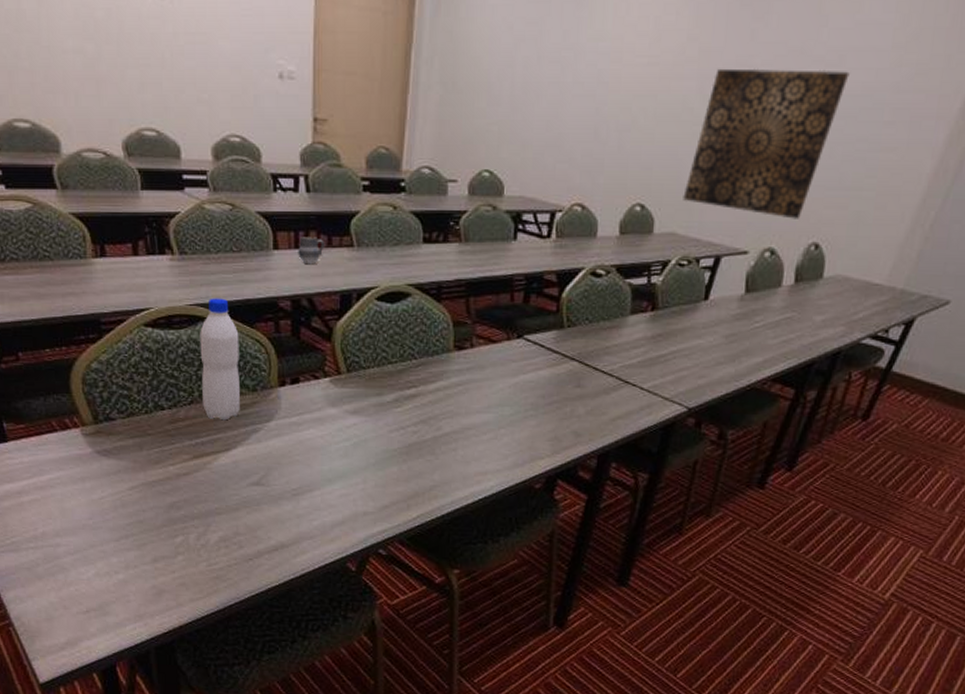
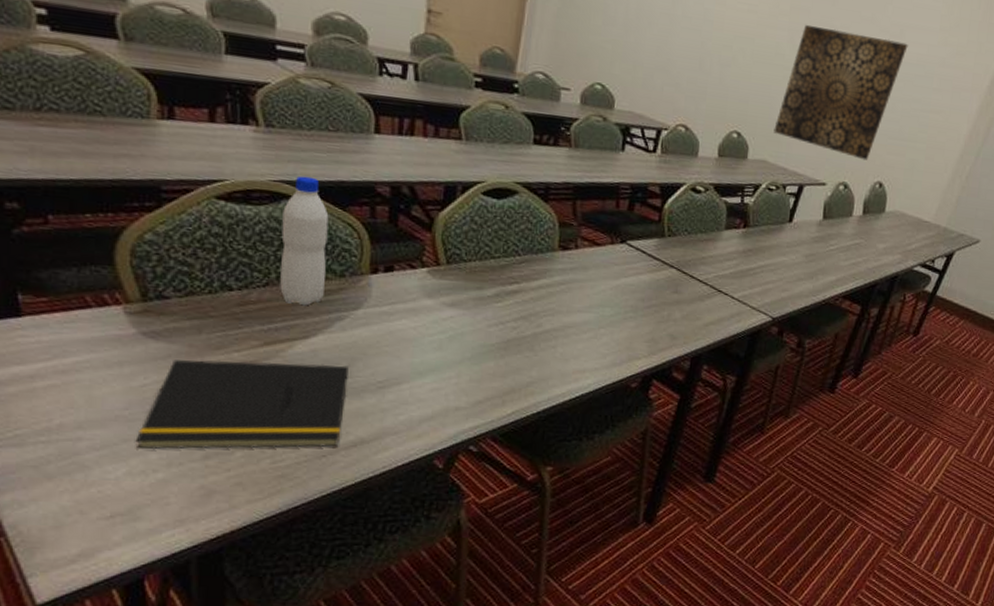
notepad: none [99,473,266,554] -> present [135,360,349,450]
cup: present [298,237,324,265] -> none [401,124,431,153]

